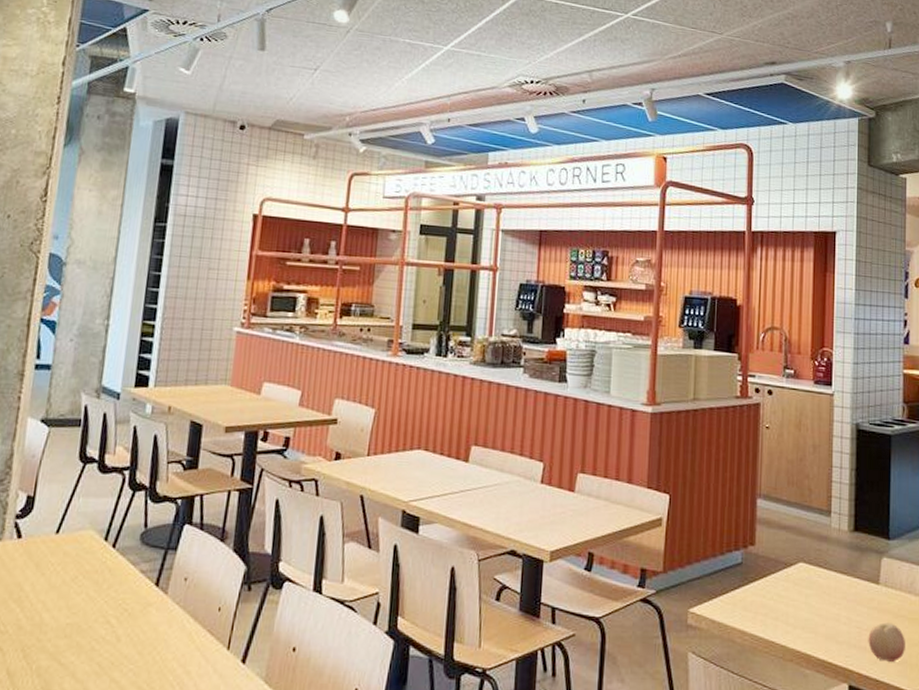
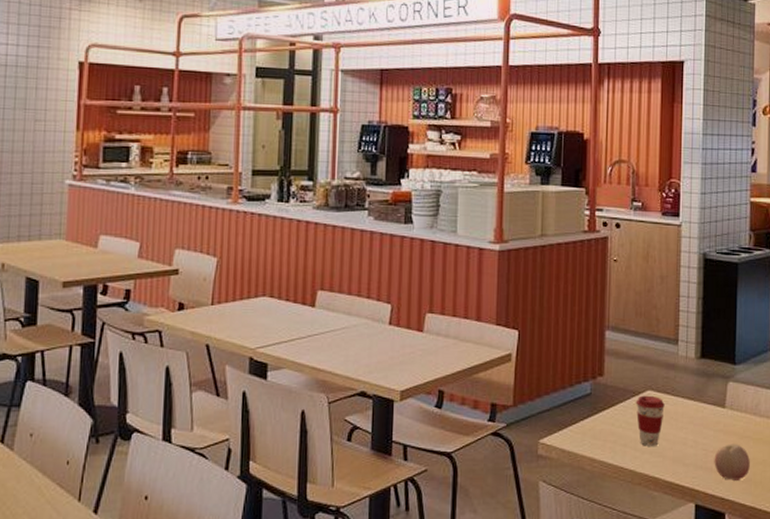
coffee cup: none [787,567,817,621] -> present [635,395,665,446]

